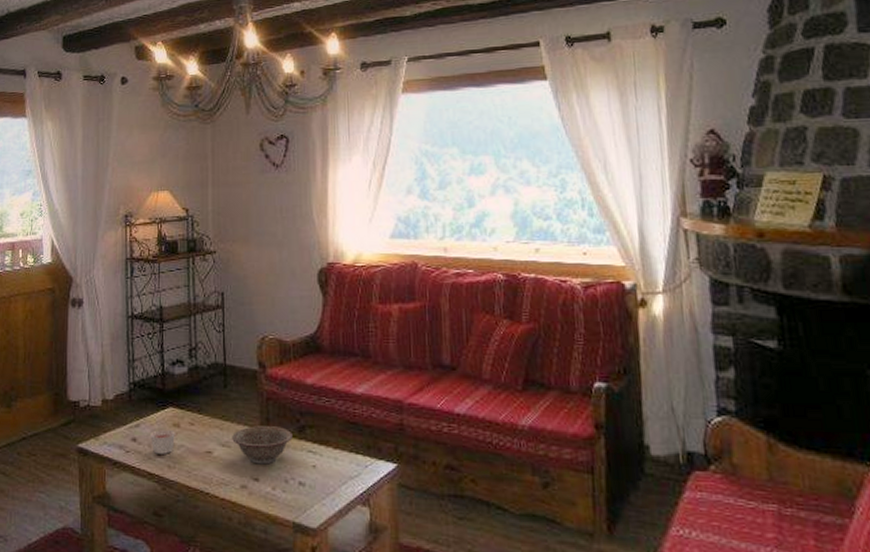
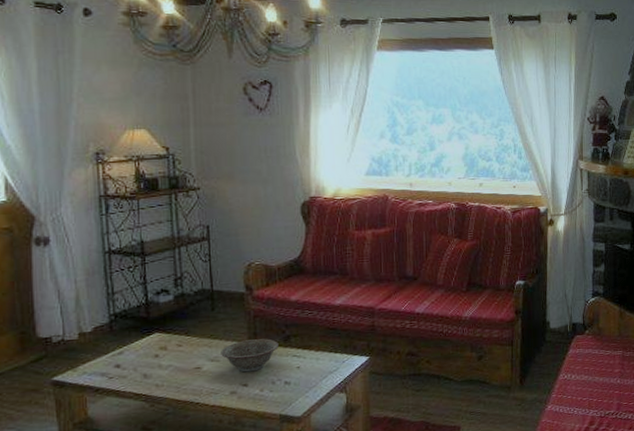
candle: present [150,429,175,454] -> none [135,353,162,376]

